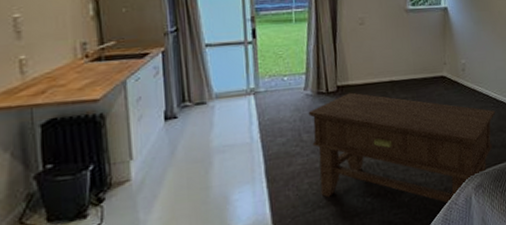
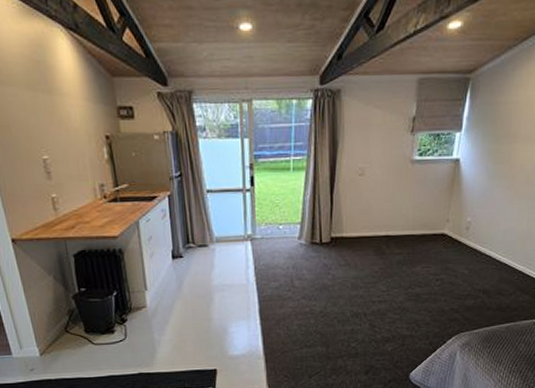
side table: present [308,92,496,204] -> none [301,244,497,357]

